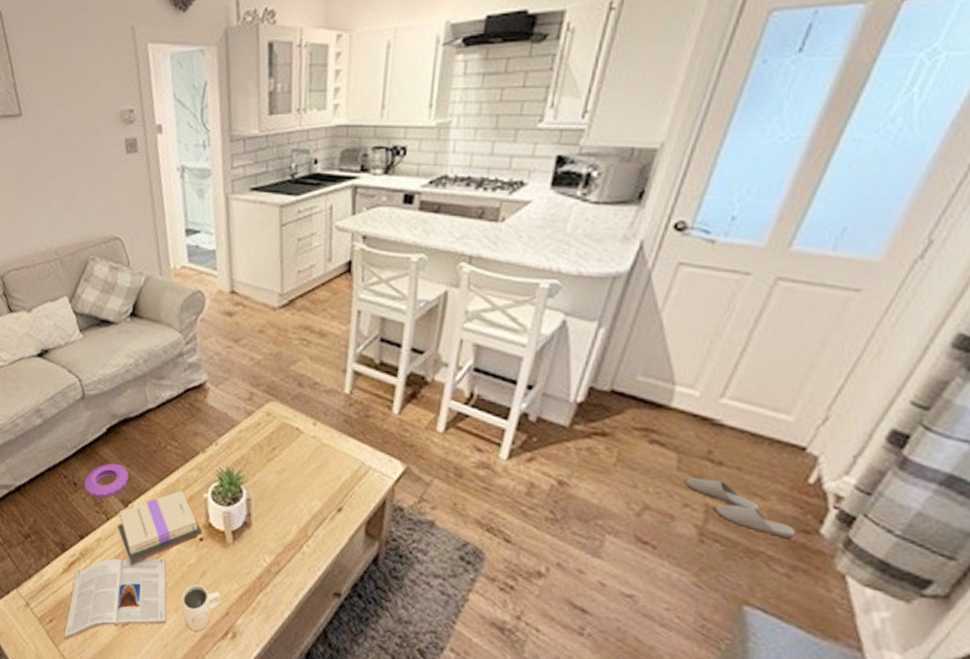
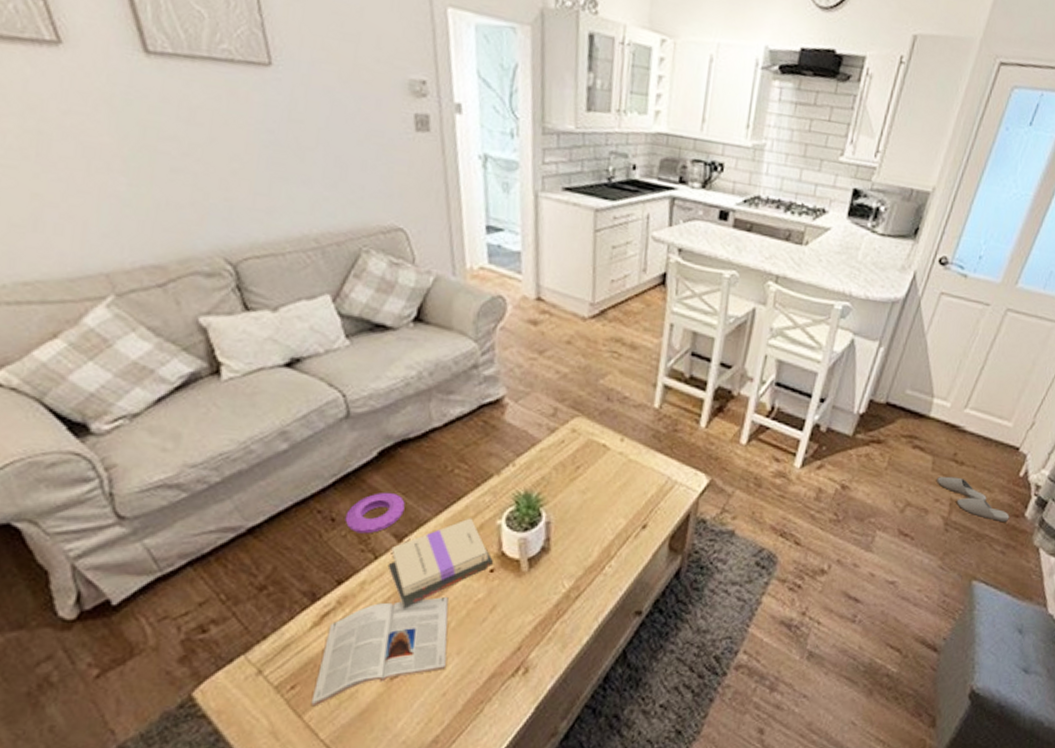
mug: present [181,584,221,632] -> none [465,620,513,672]

